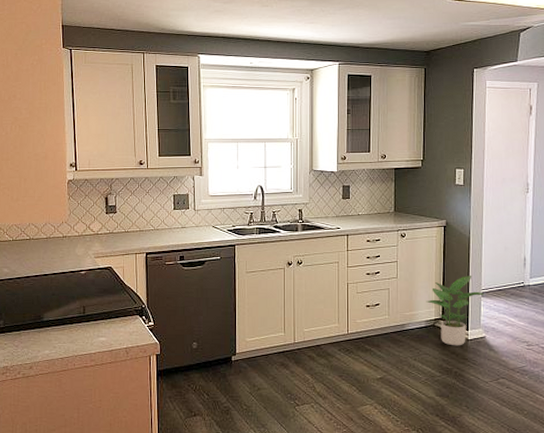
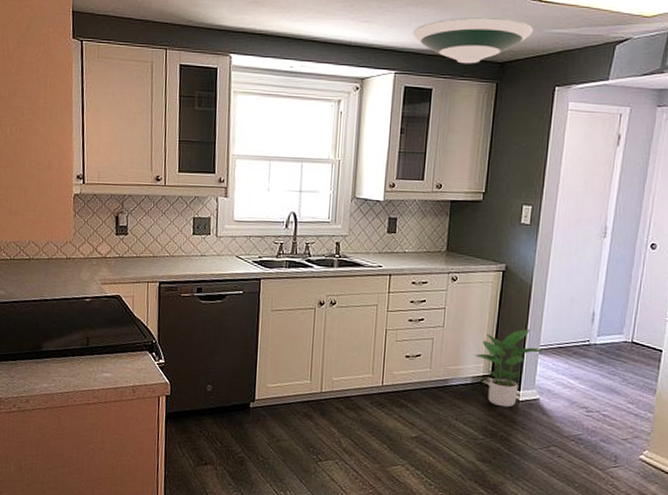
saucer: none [351,14,451,54] -> present [412,16,533,64]

